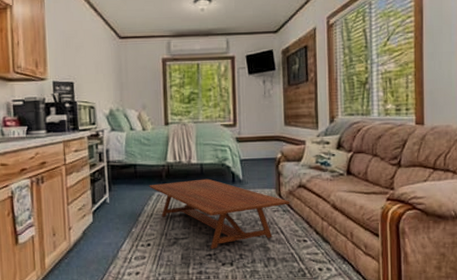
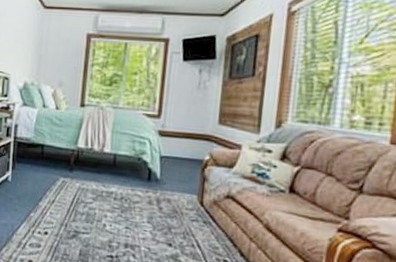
coffee table: present [149,178,290,249] -> none [54,169,214,251]

